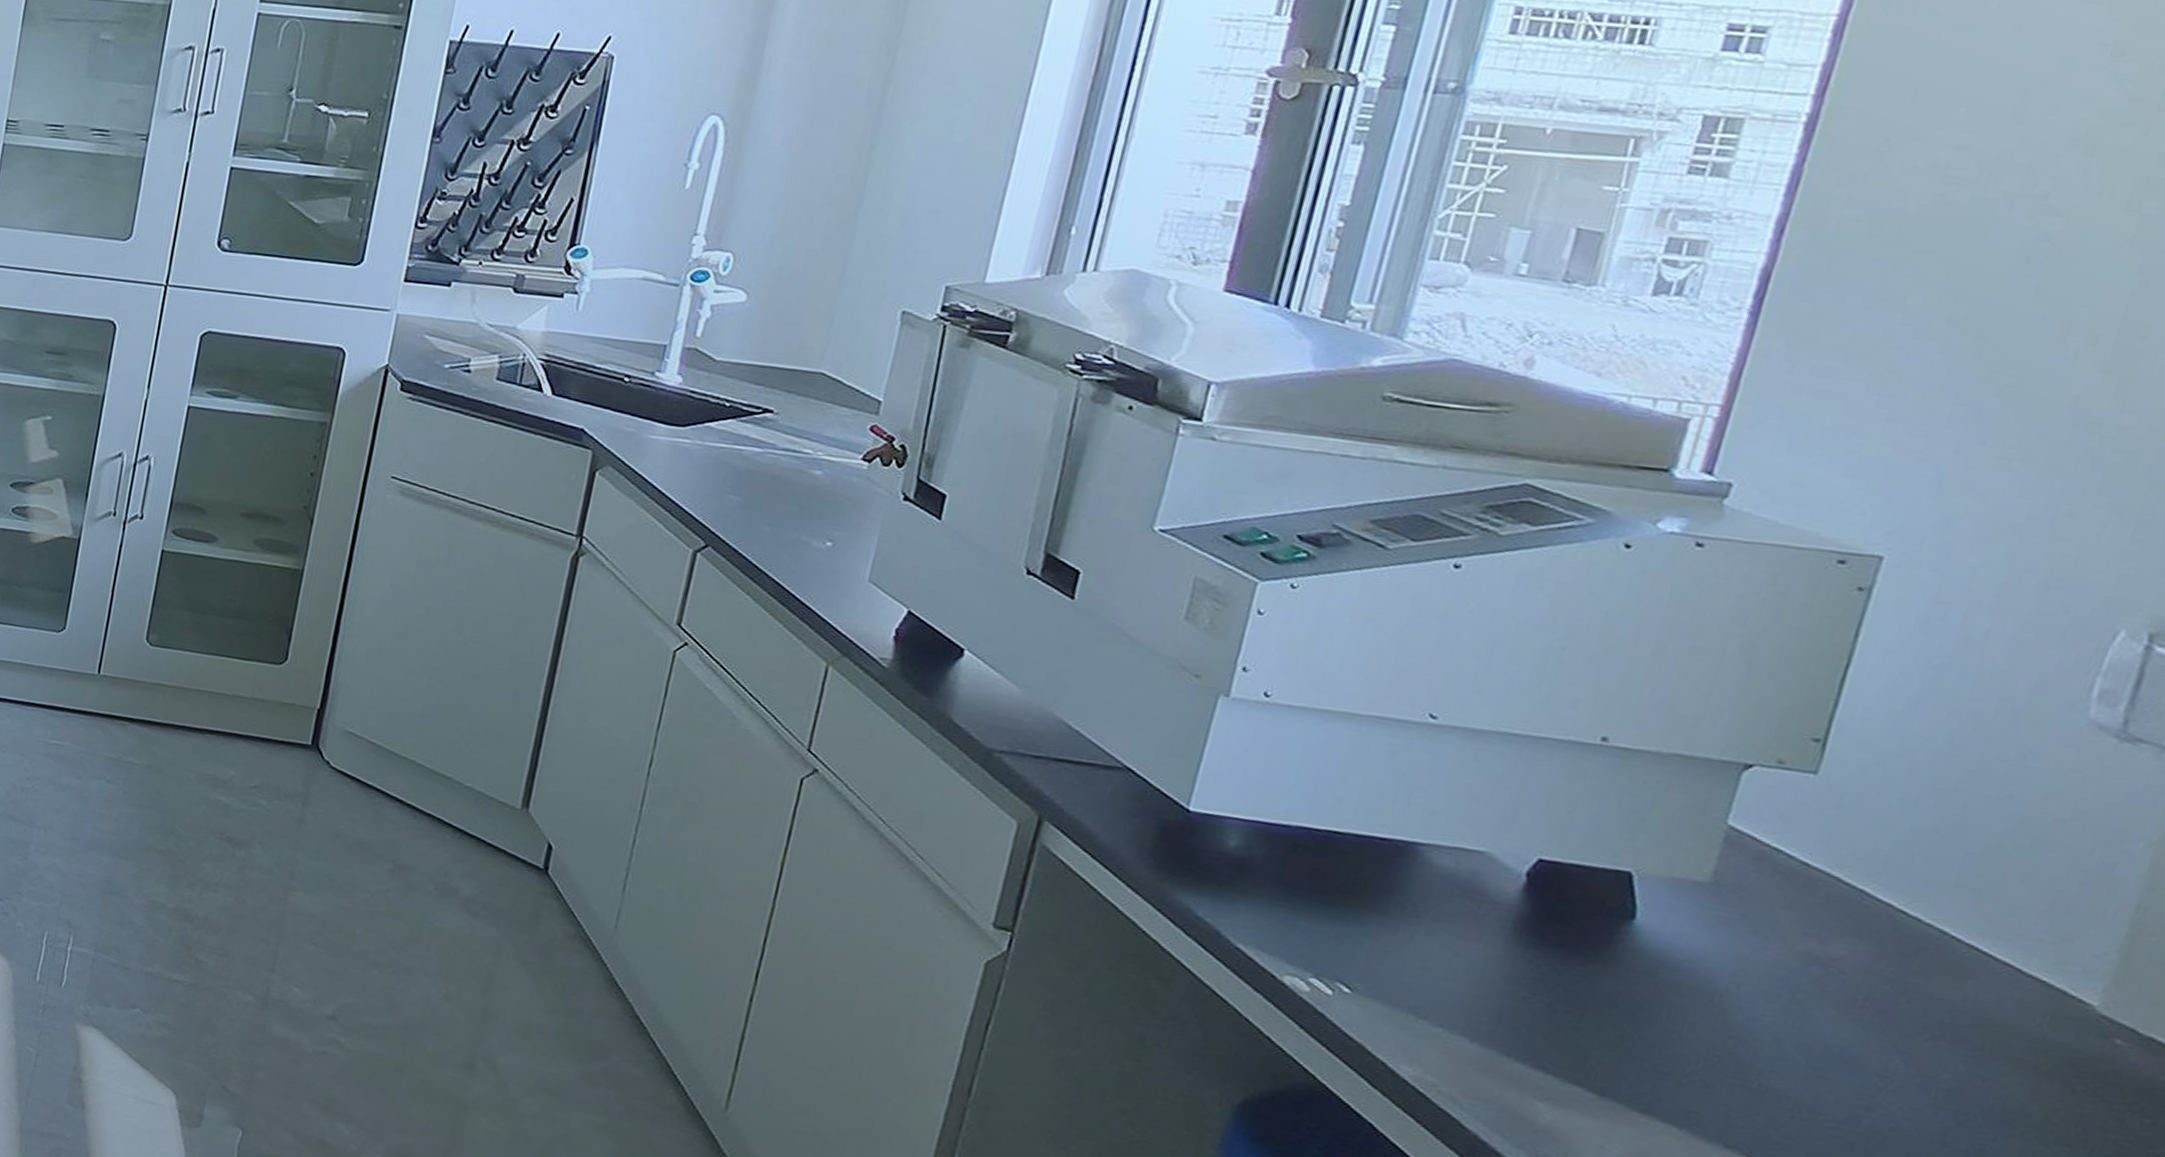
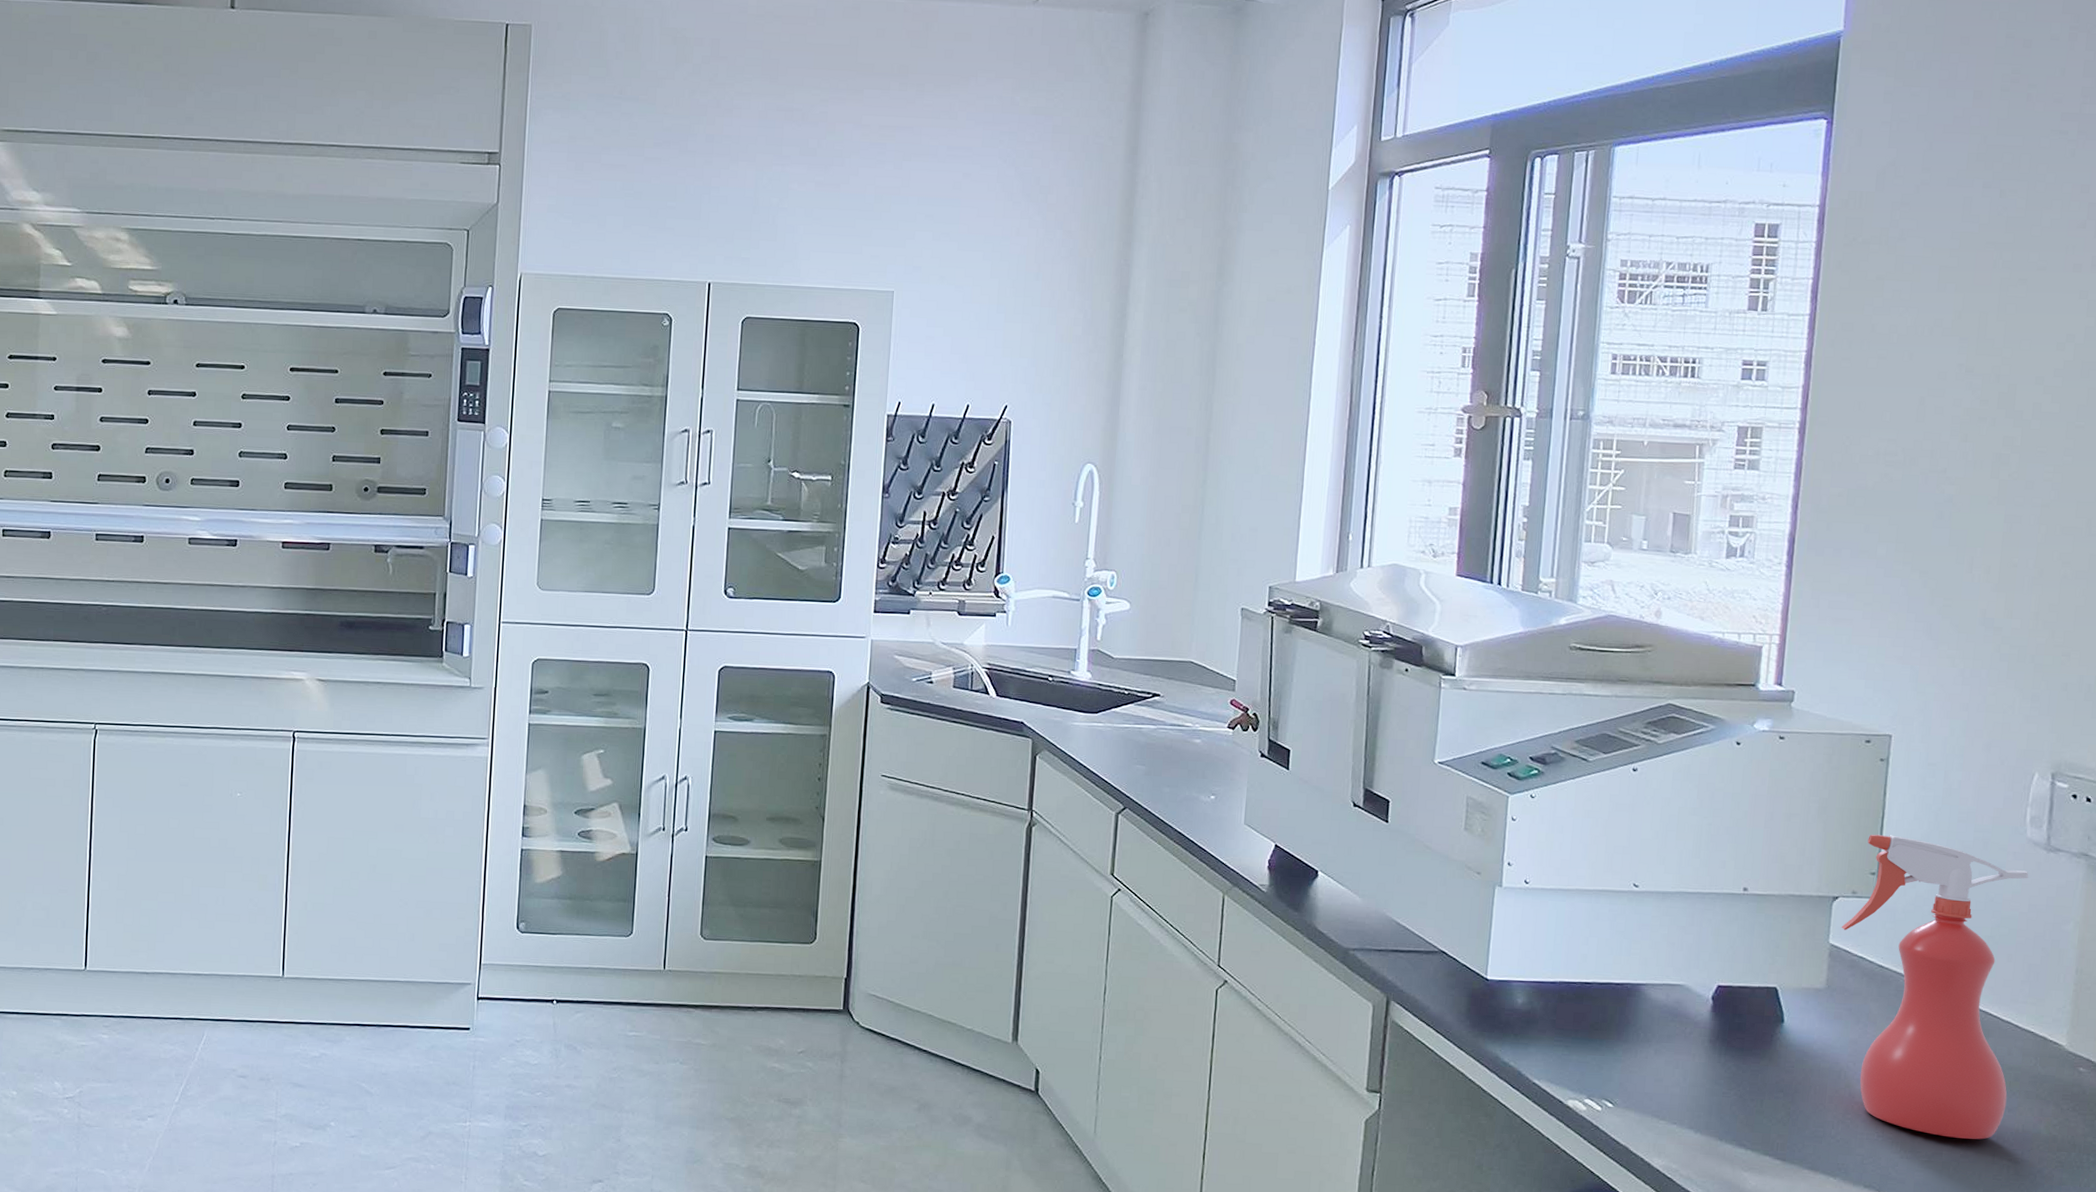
spray bottle: none [1741,687,2081,1113] -> present [1841,834,2029,1140]

